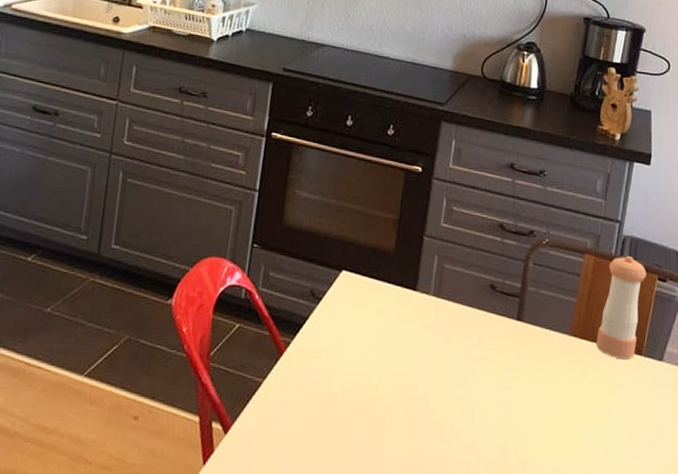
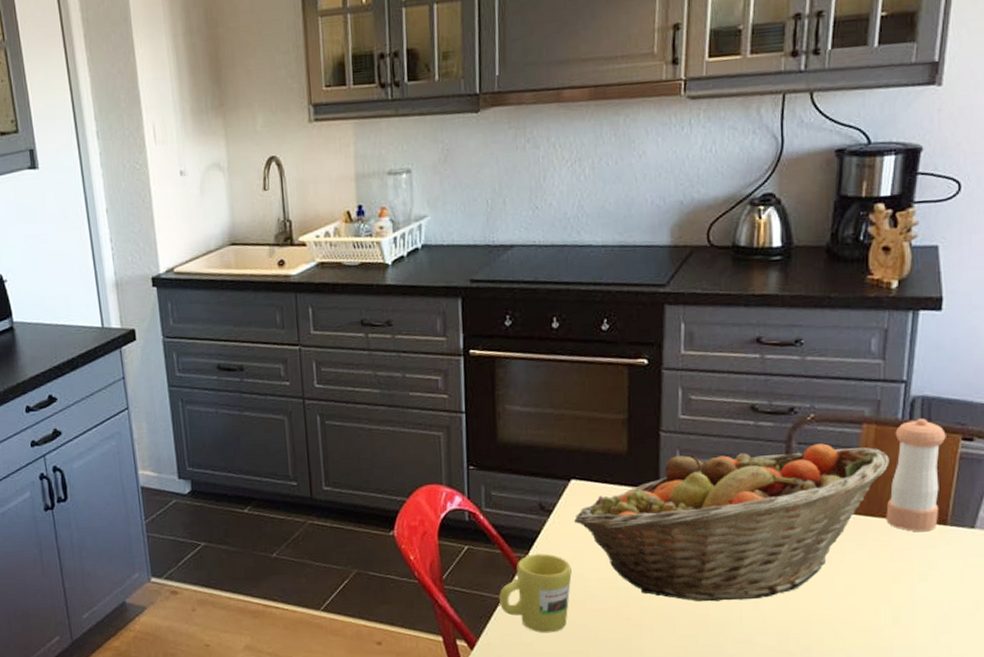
mug: none [260,340,331,424] -> present [499,554,572,633]
fruit basket: none [339,261,603,409] -> present [573,443,889,602]

